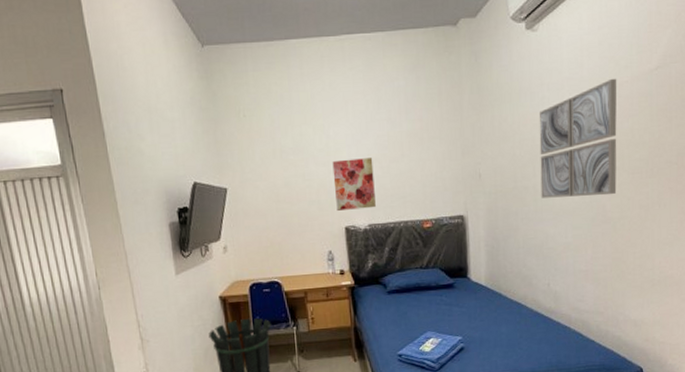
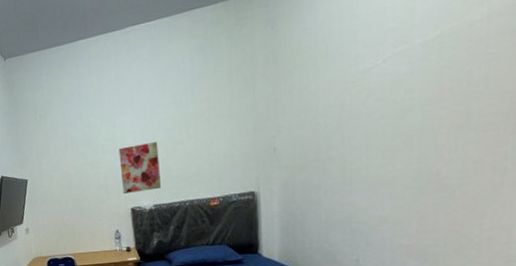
wall art: present [539,78,617,198] -> none [350,18,466,169]

